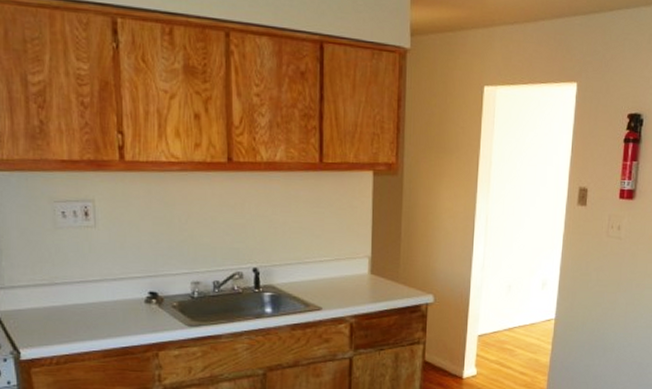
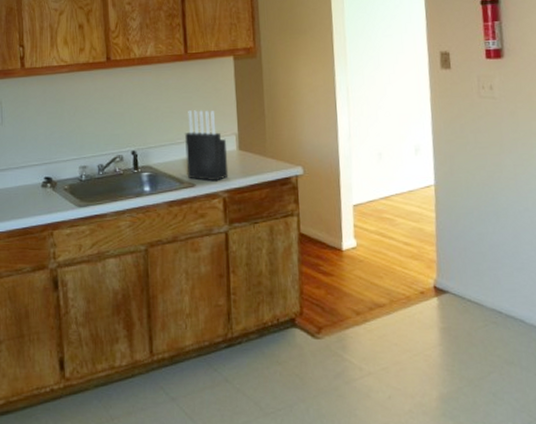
knife block: none [313,227,359,306] -> present [184,110,229,182]

